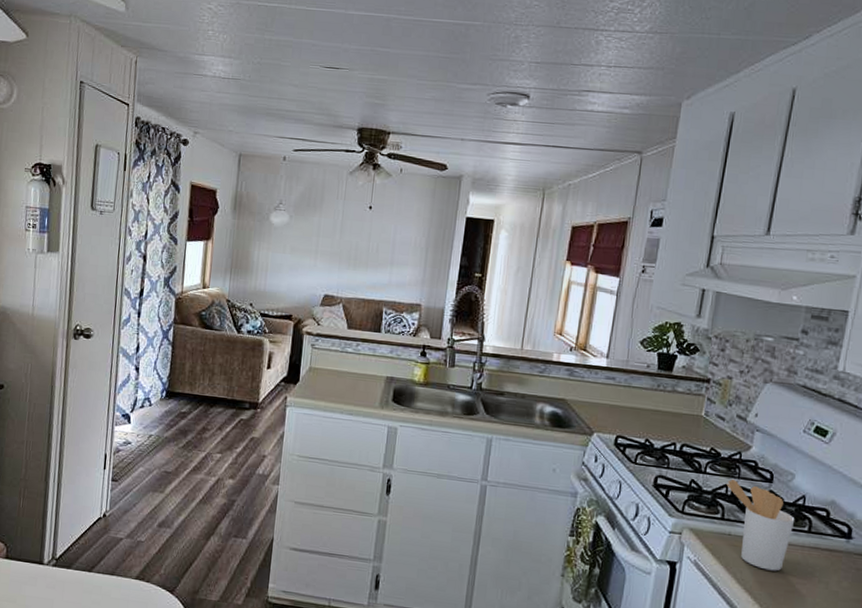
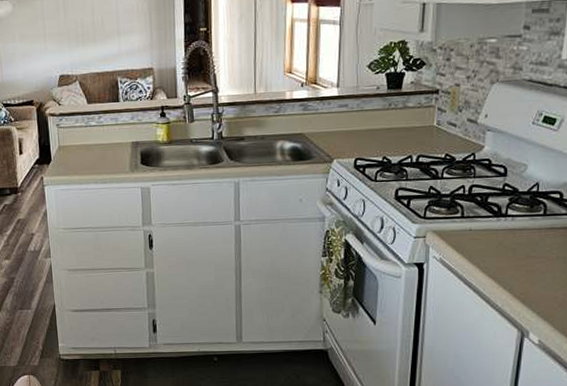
utensil holder: present [726,479,795,571] -> none [463,179,531,256]

